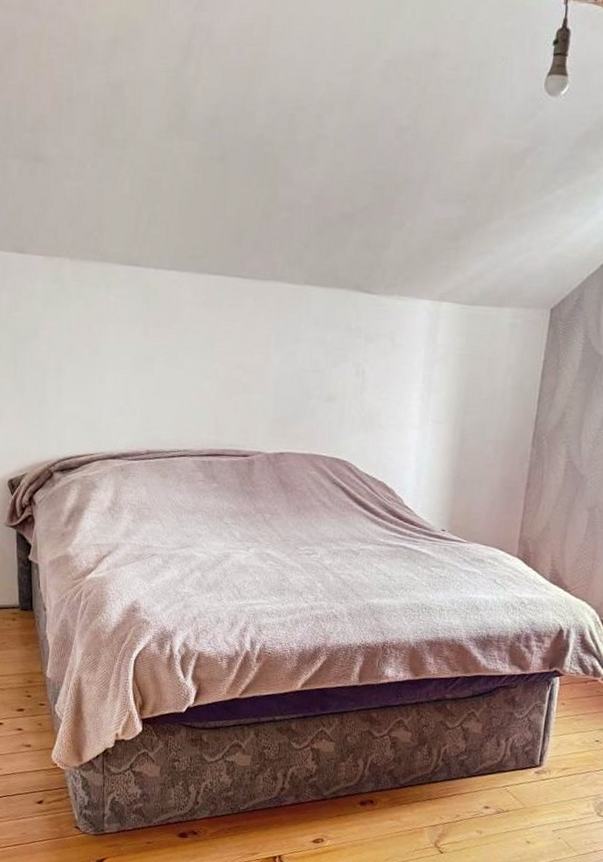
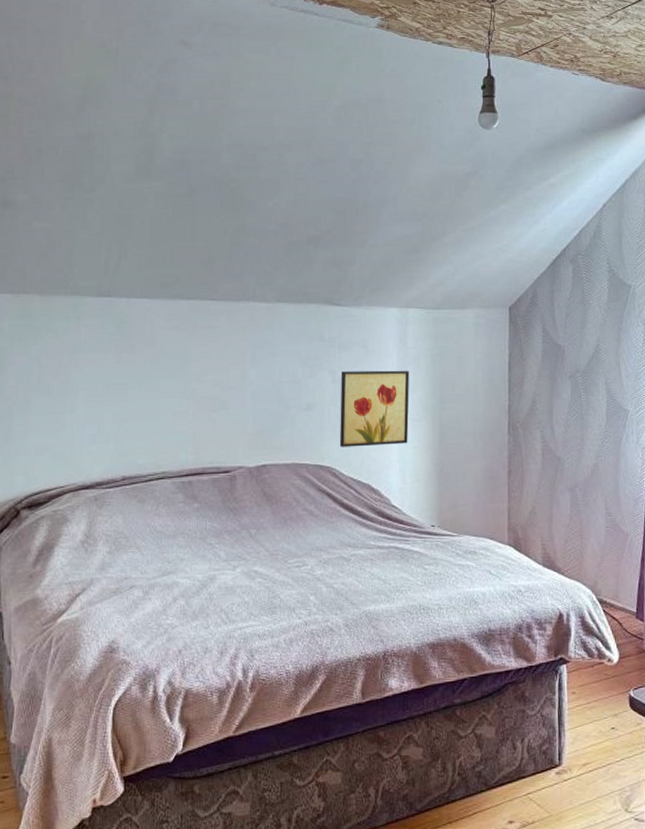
wall art: none [358,364,436,446] -> present [340,370,410,447]

